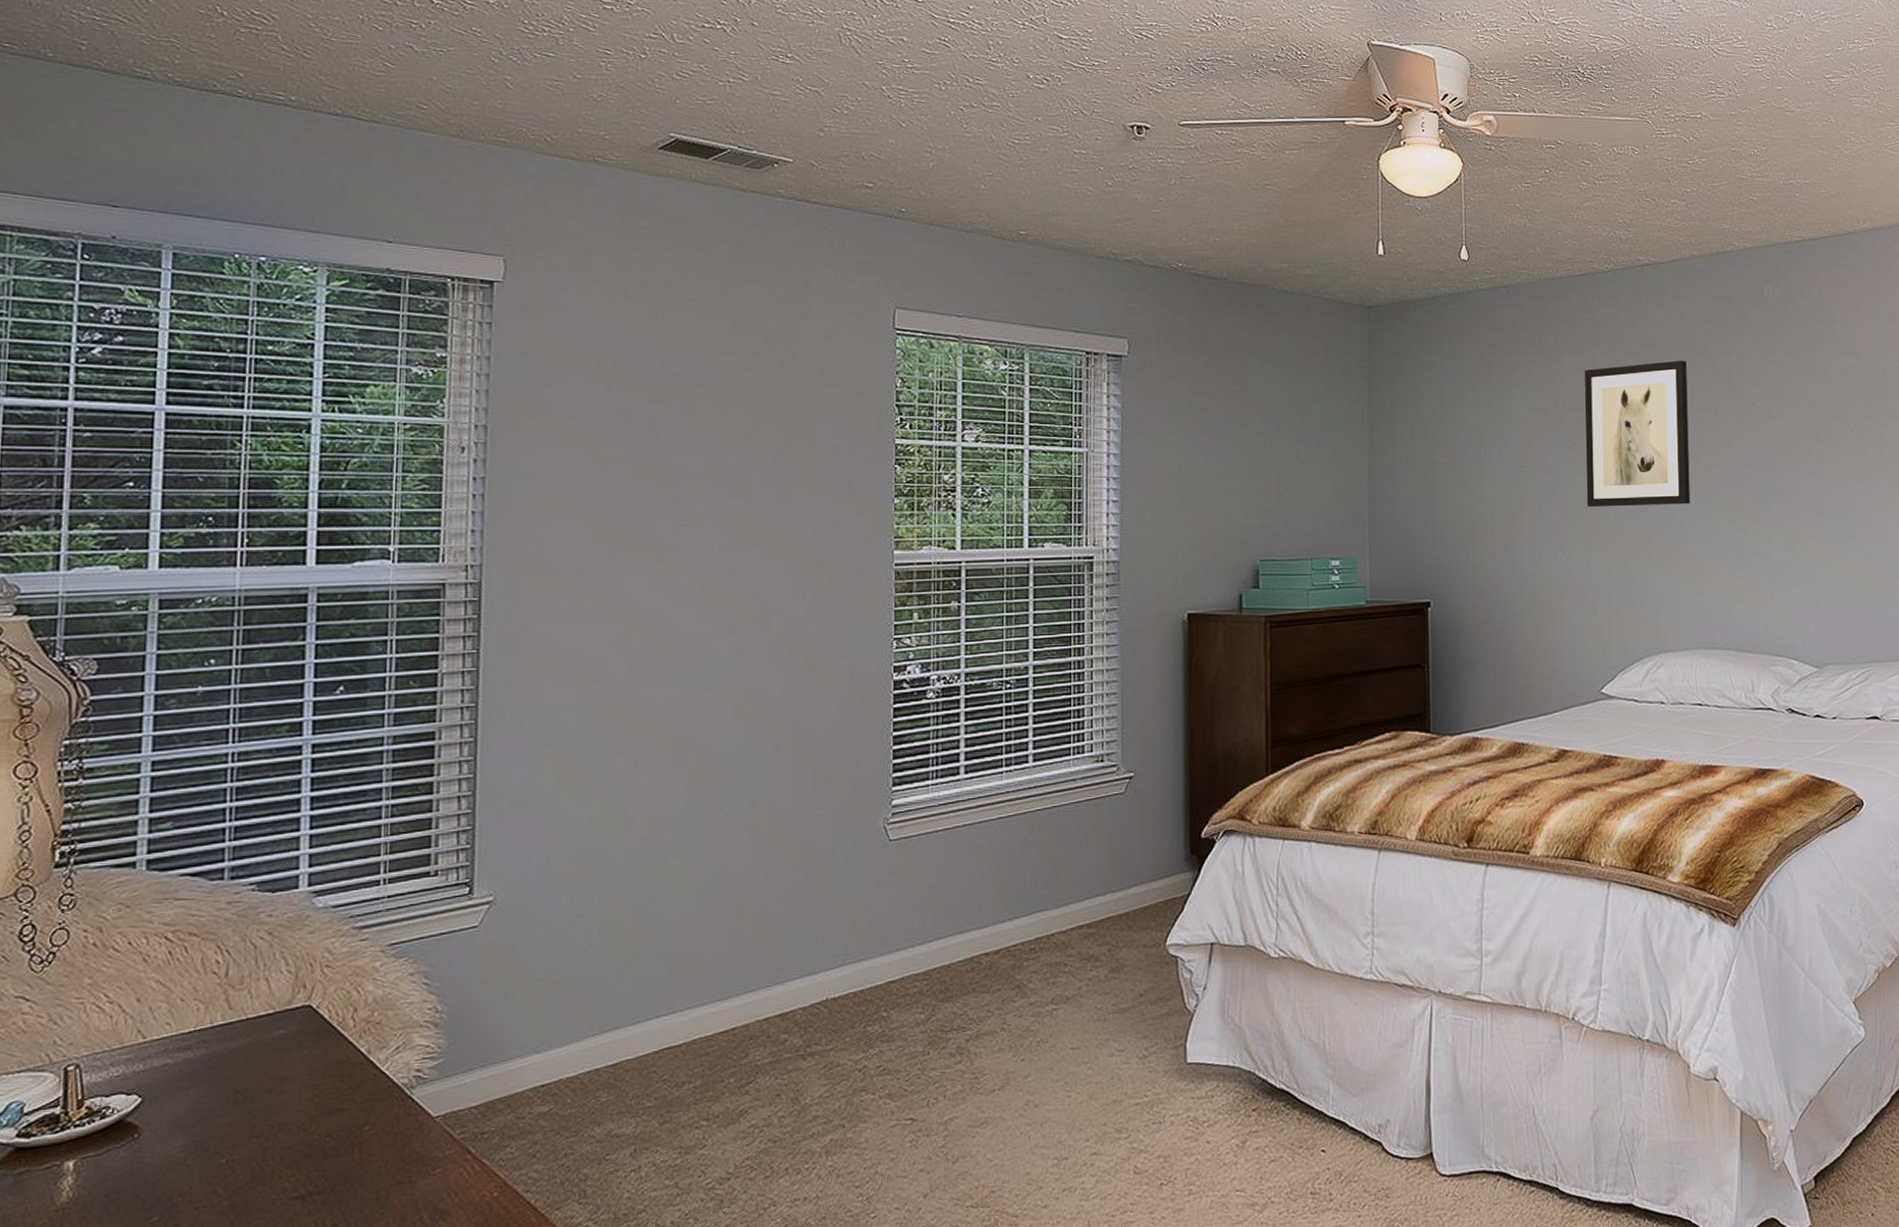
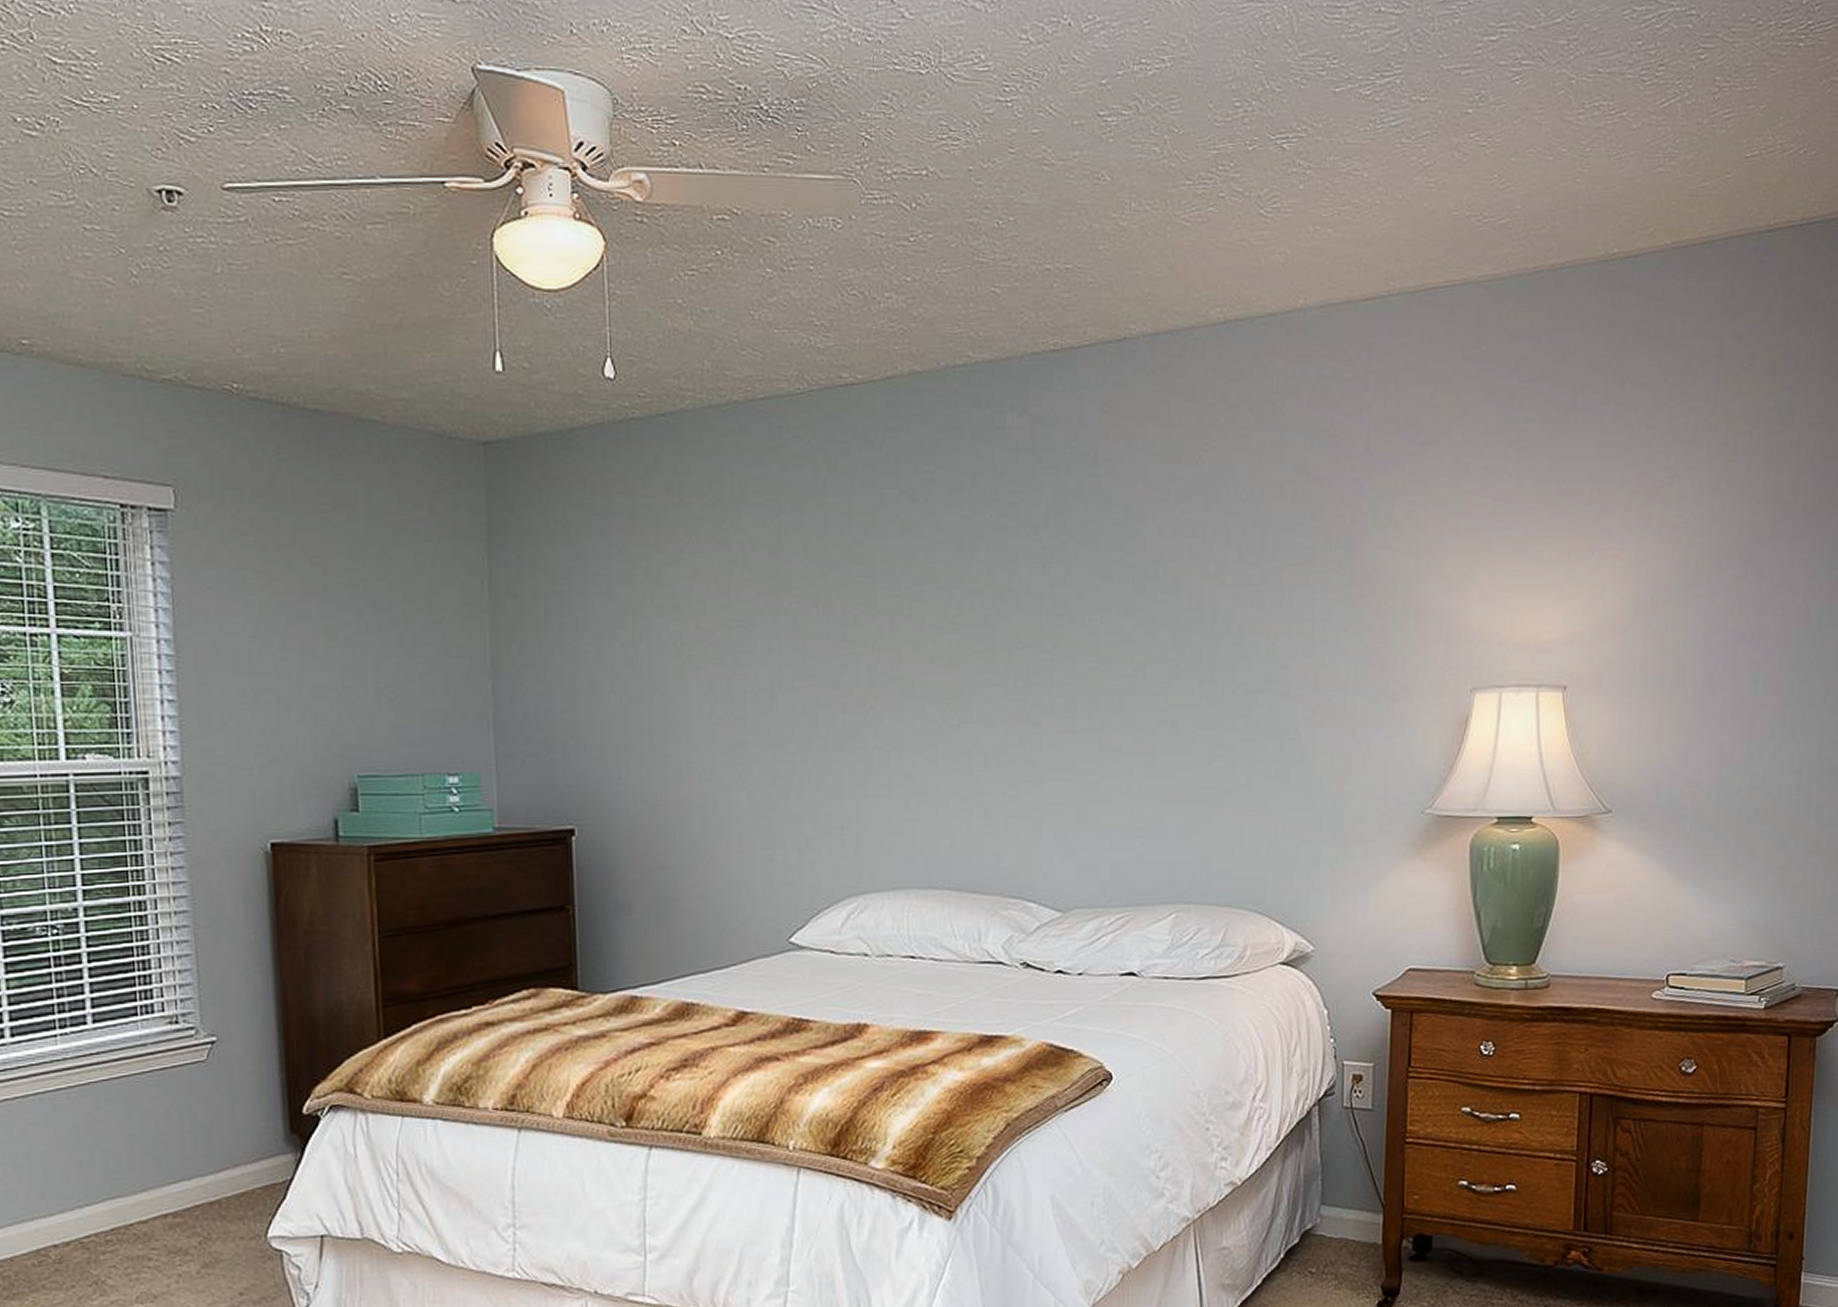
wall art: present [1585,360,1690,507] -> none [769,515,905,709]

